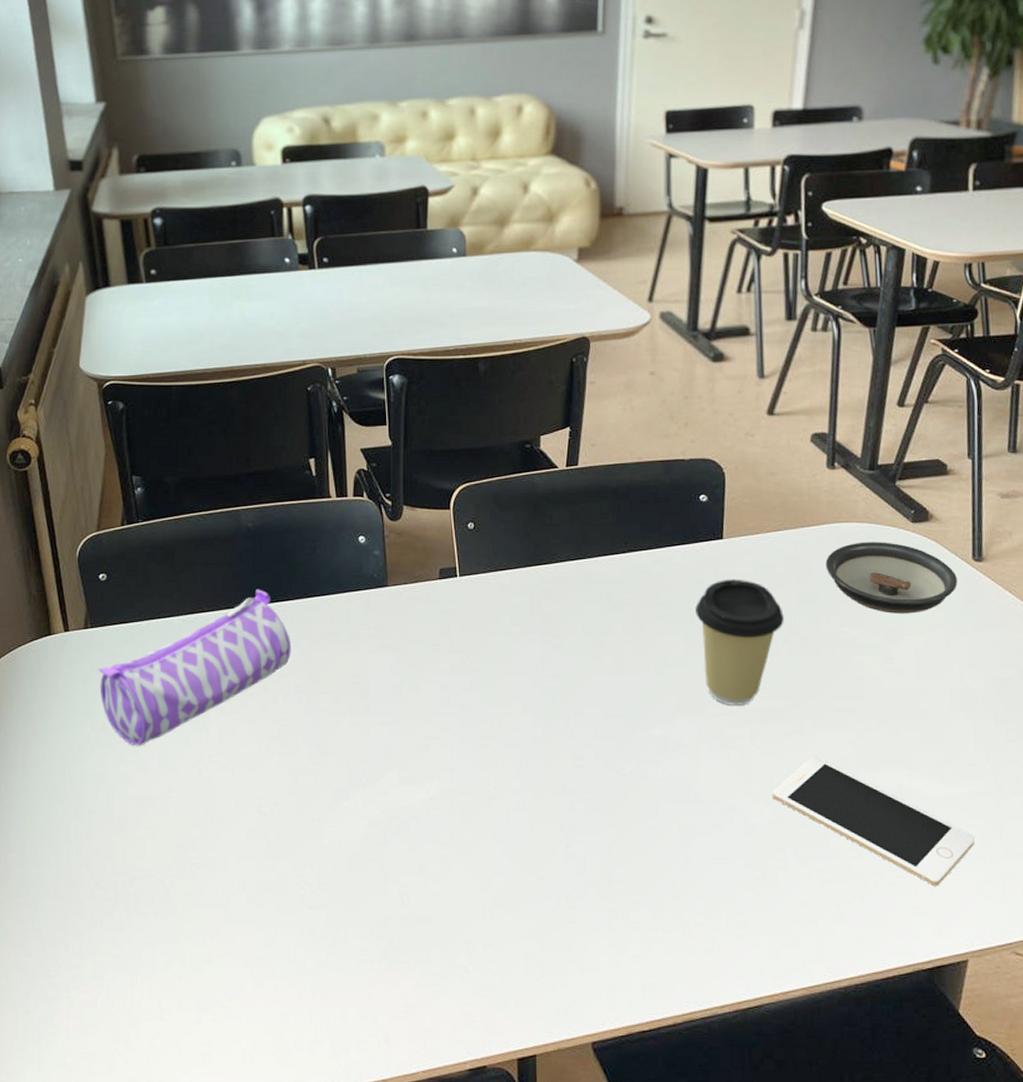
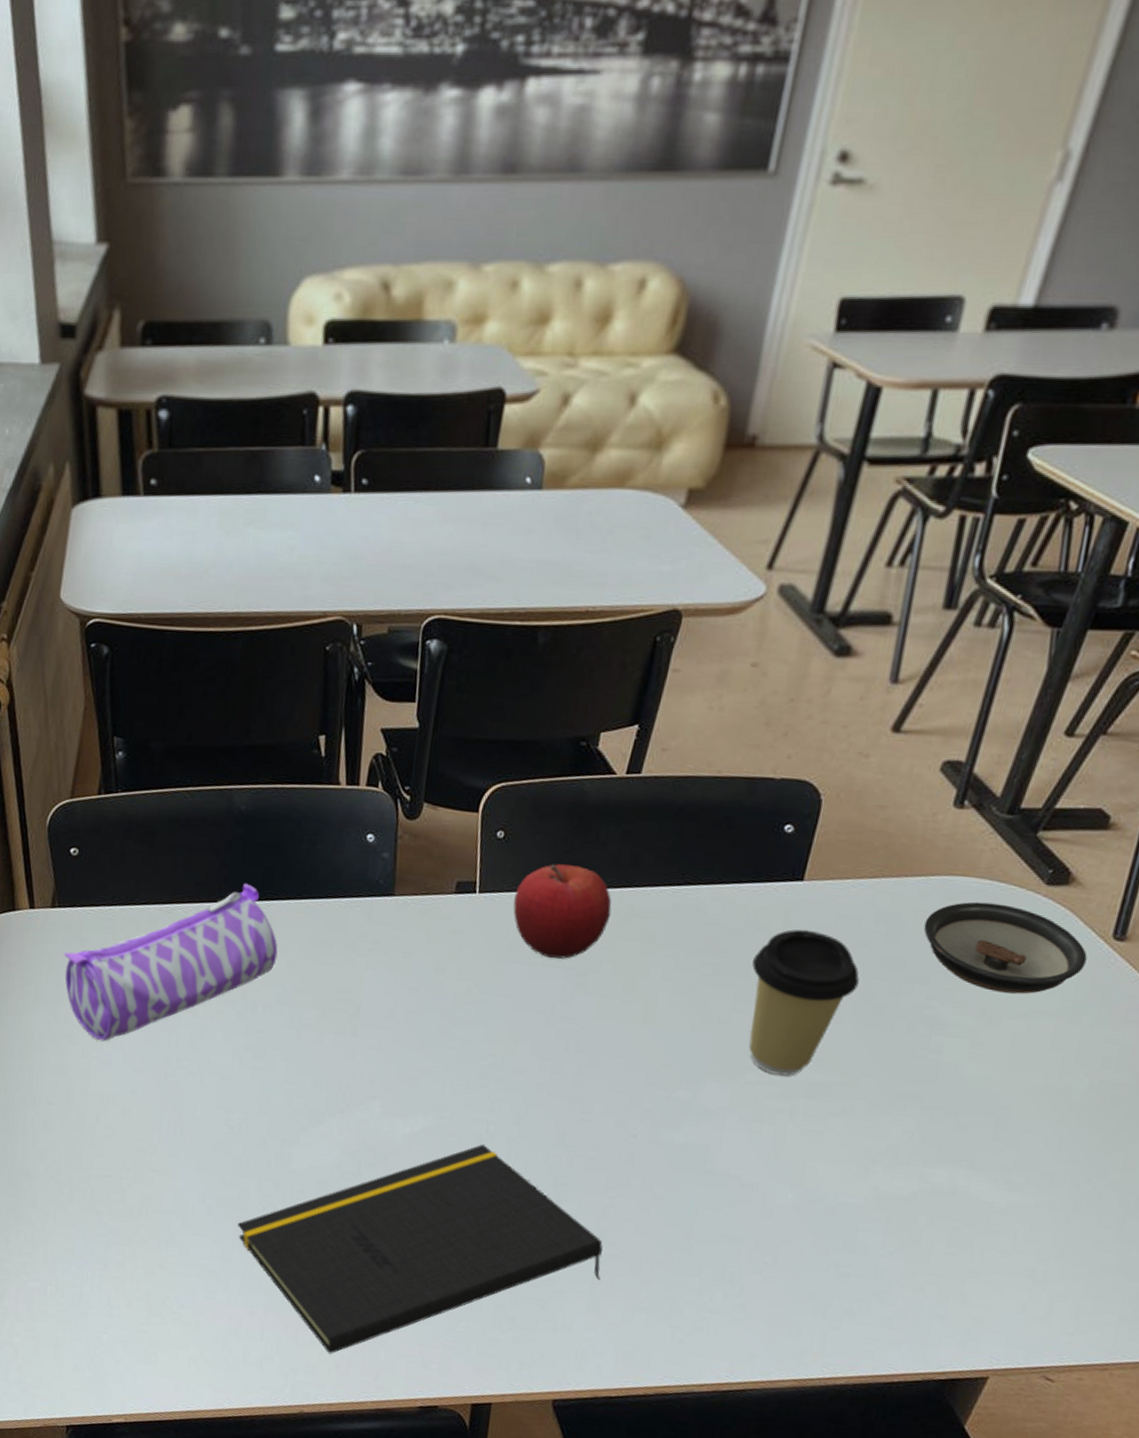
notepad: none [277,800,616,1028] -> present [237,1144,603,1354]
fruit: none [490,545,572,626] -> present [513,863,612,959]
cell phone: present [771,756,975,886] -> none [801,1142,1031,1298]

